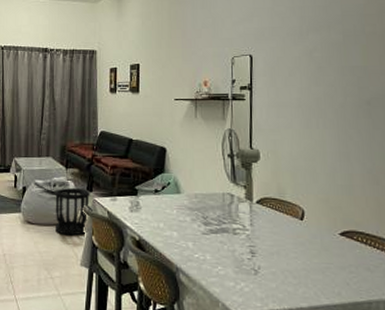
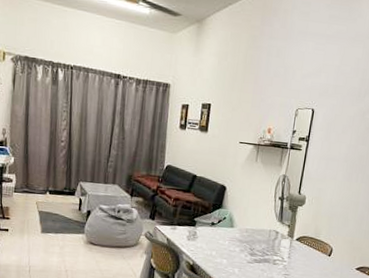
wastebasket: present [54,188,90,236] -> none [116,214,152,258]

